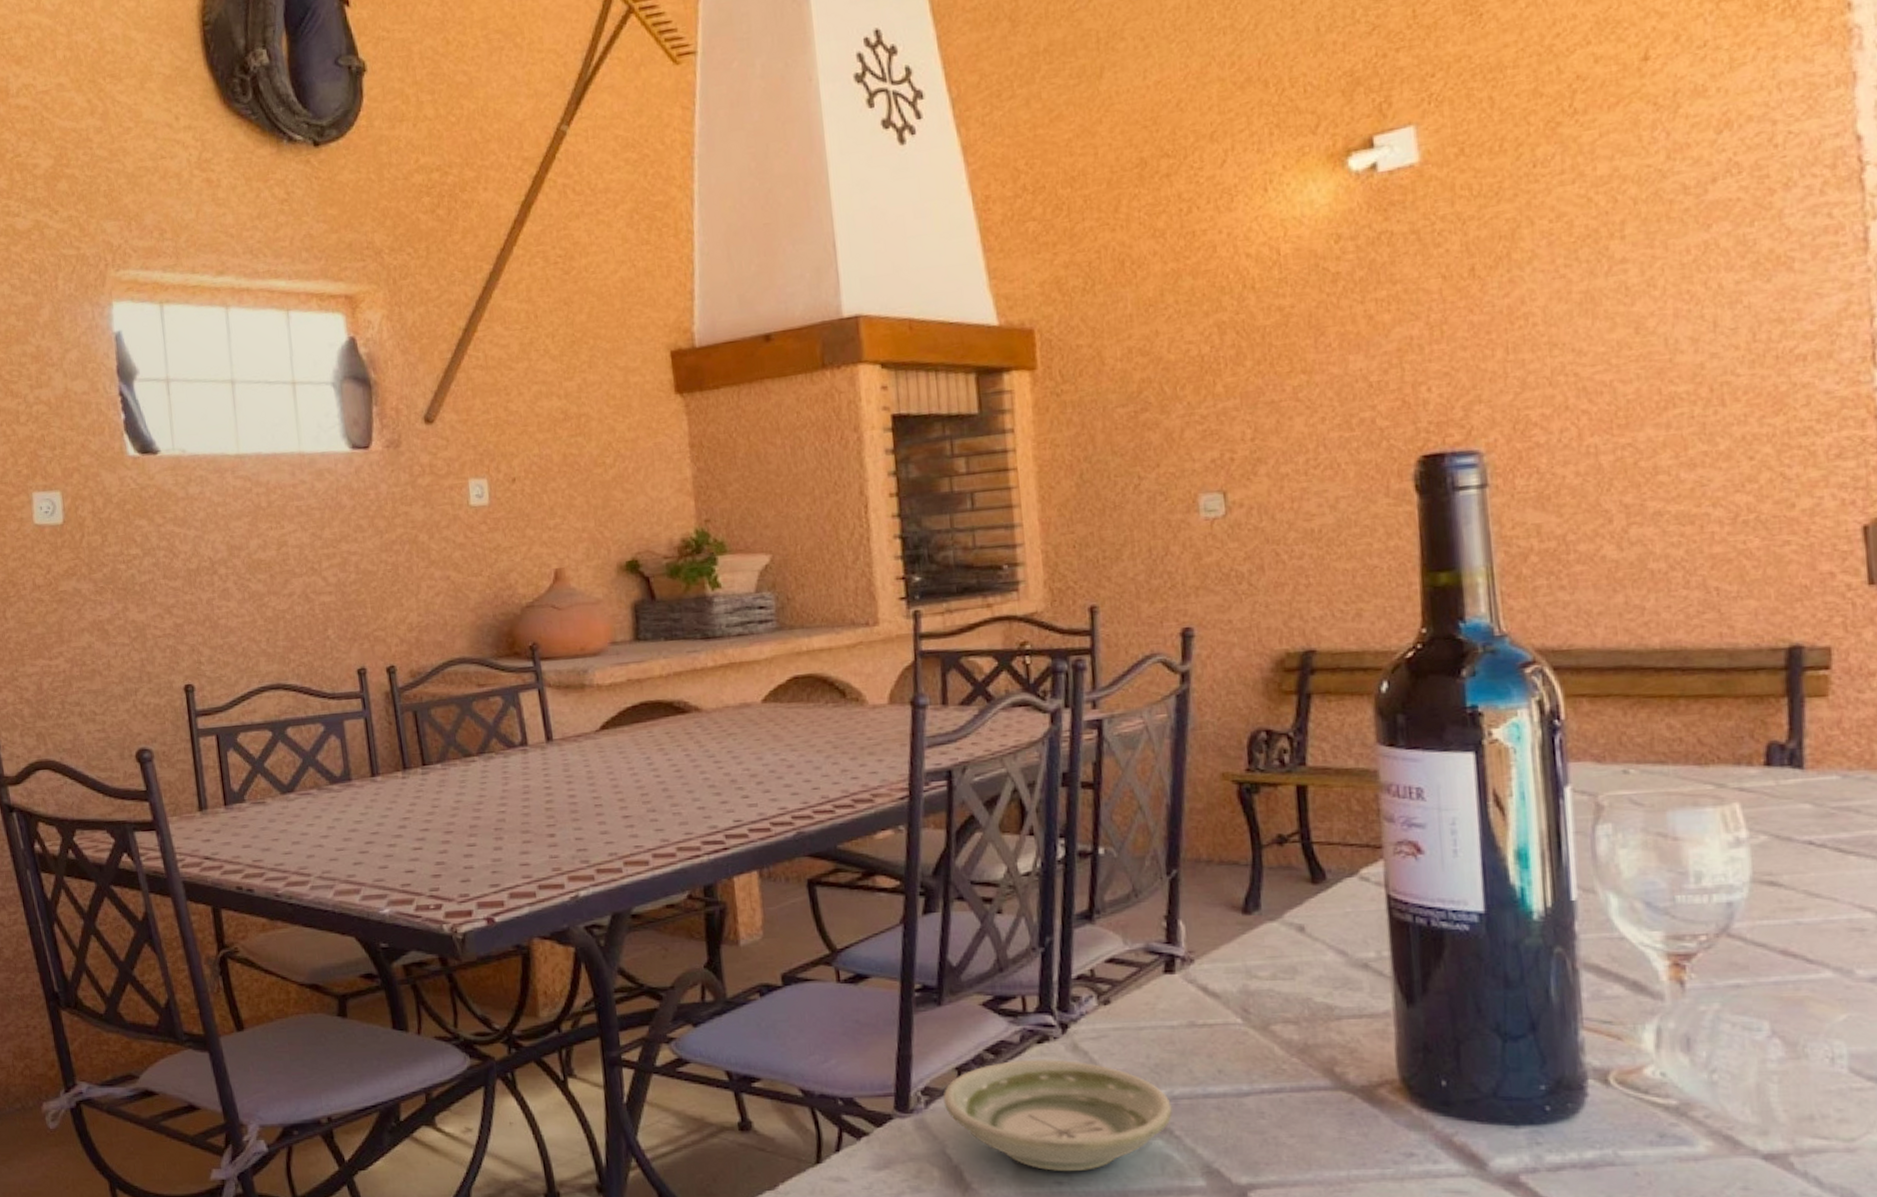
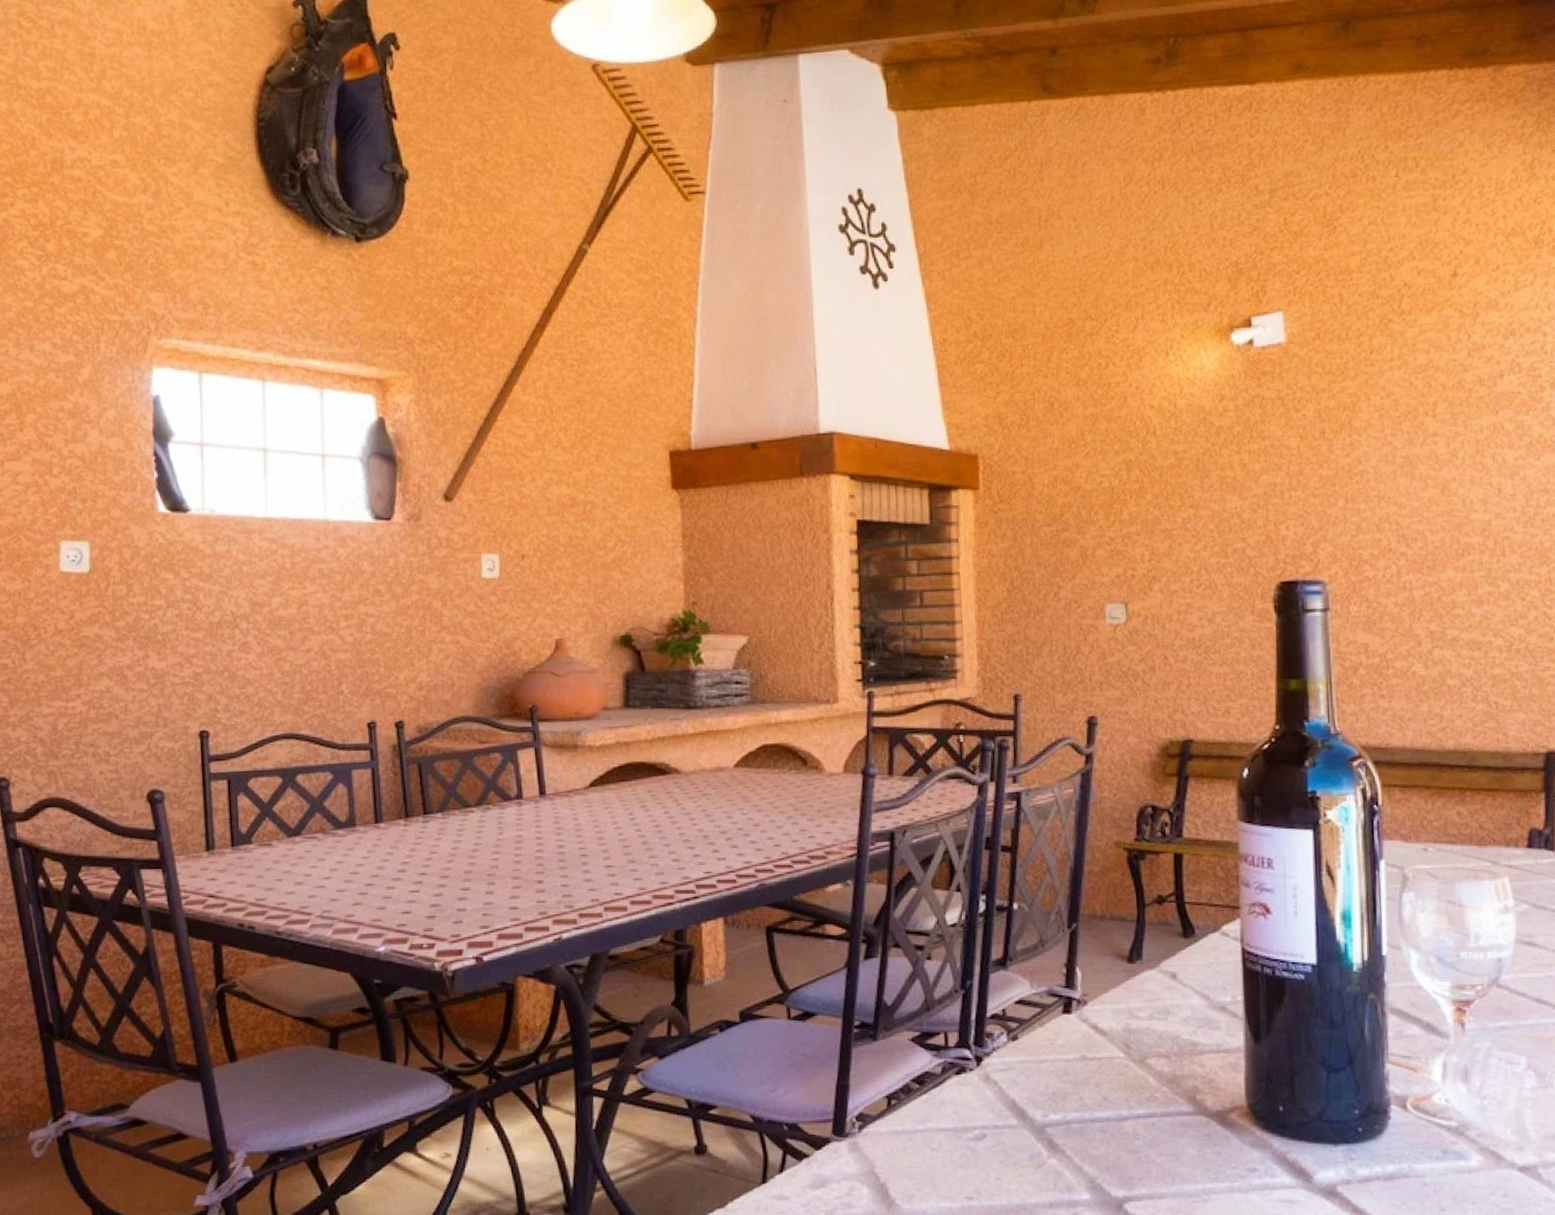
saucer: present [943,1059,1173,1172] -> none [874,1089,1066,1188]

